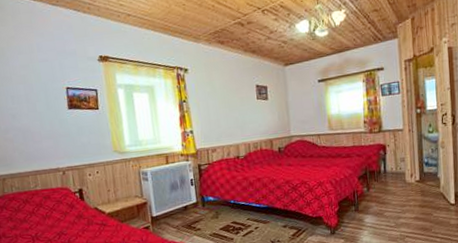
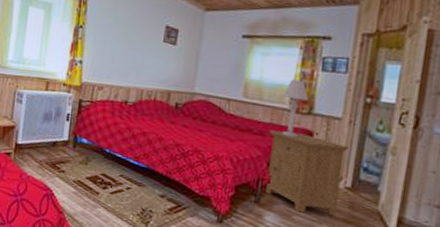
nightstand: none [354,148,414,209] -> present [266,130,349,216]
table lamp: none [358,106,377,153] -> present [283,79,308,137]

